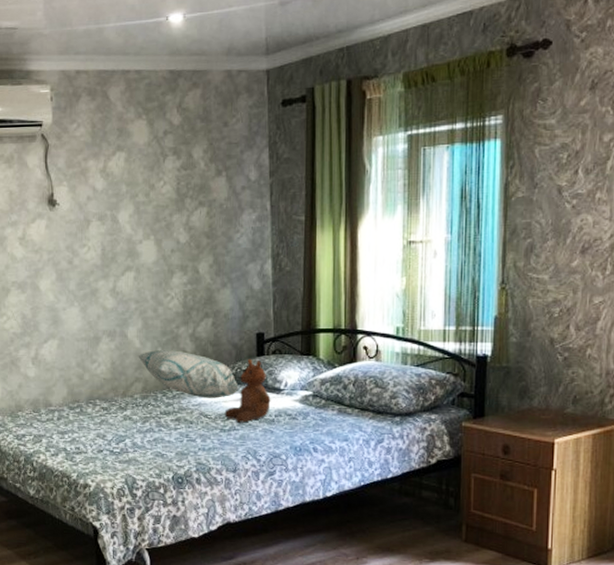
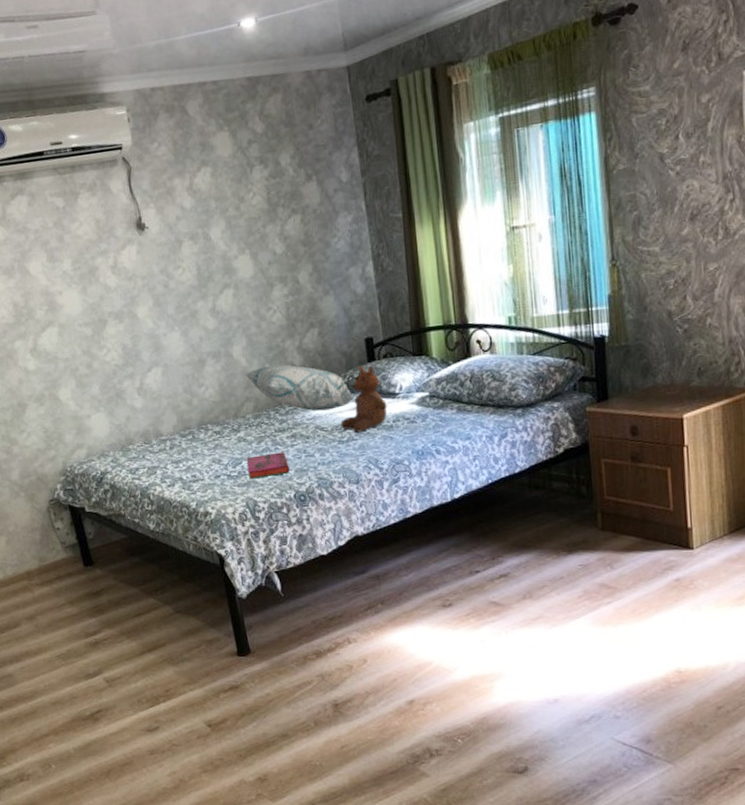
hardback book: none [130,434,171,457] -> present [246,452,290,479]

